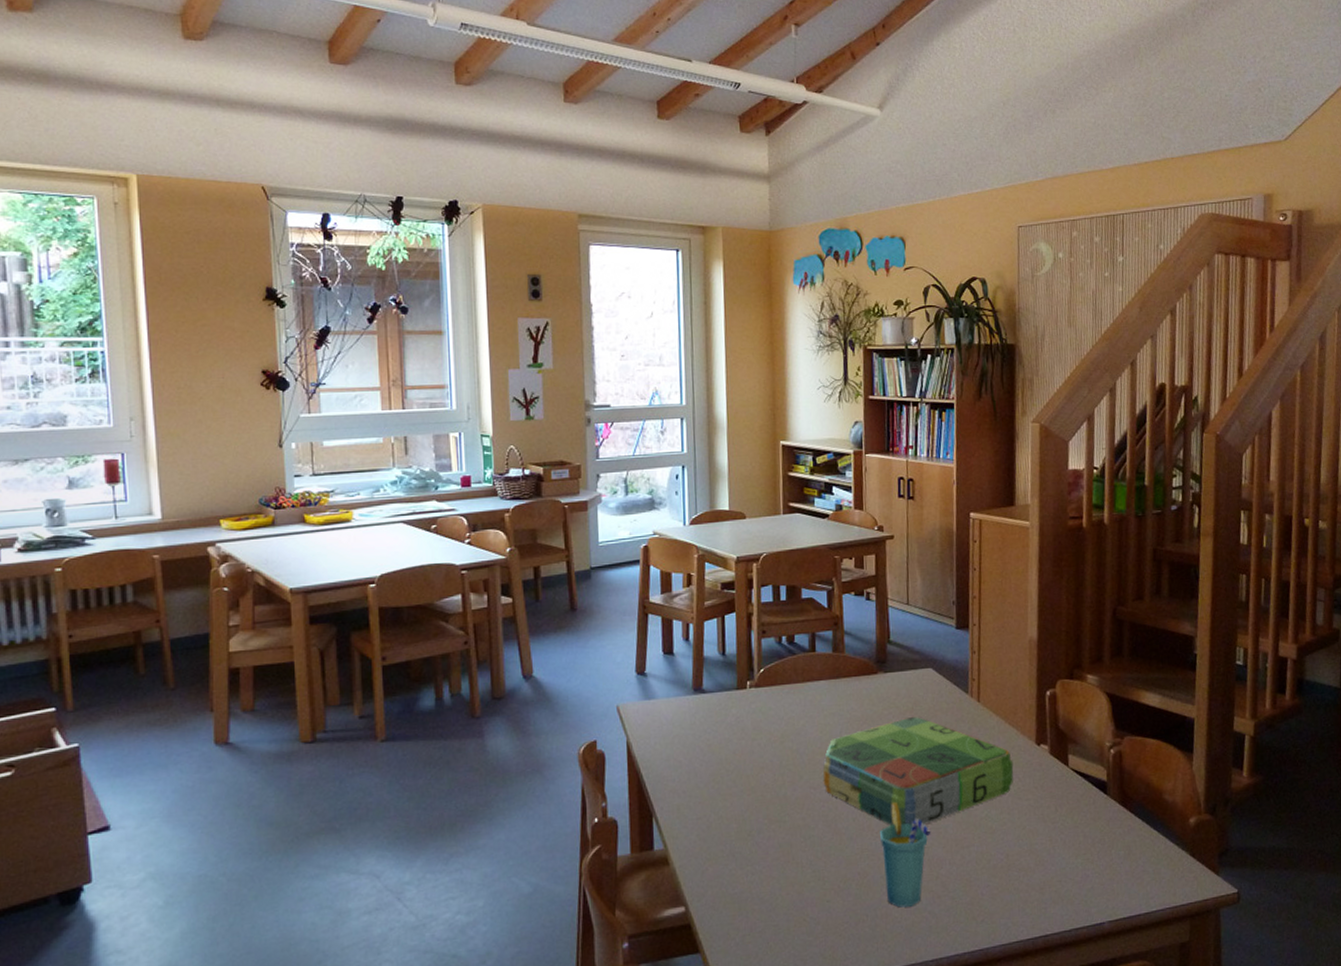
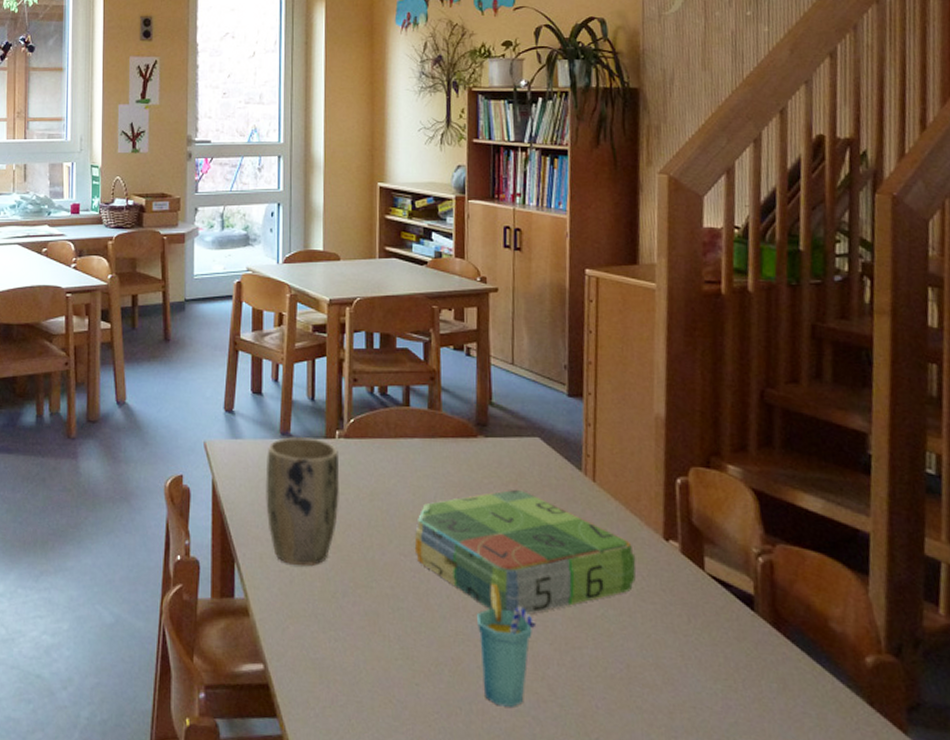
plant pot: none [680,690,752,812] -> present [265,436,339,567]

